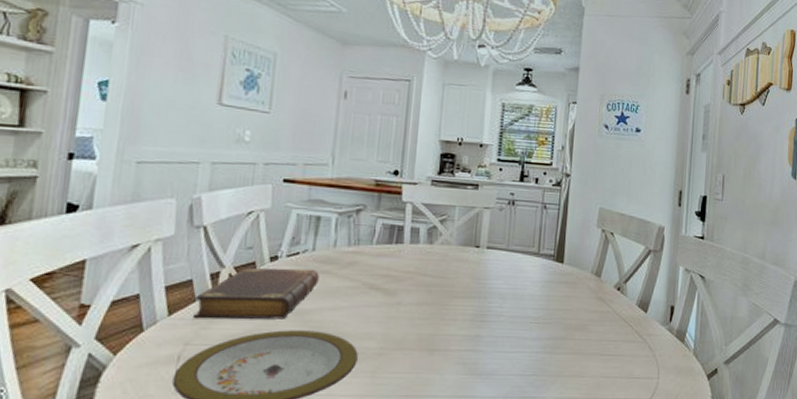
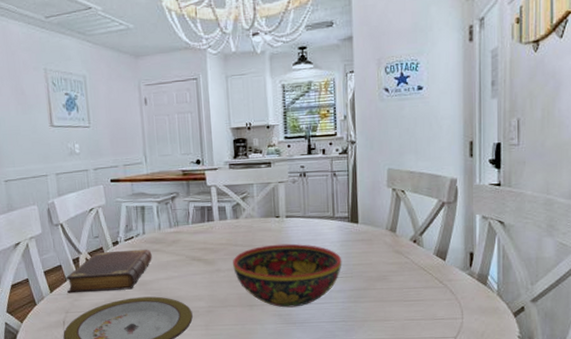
bowl: none [417,278,542,355] -> present [233,243,342,308]

